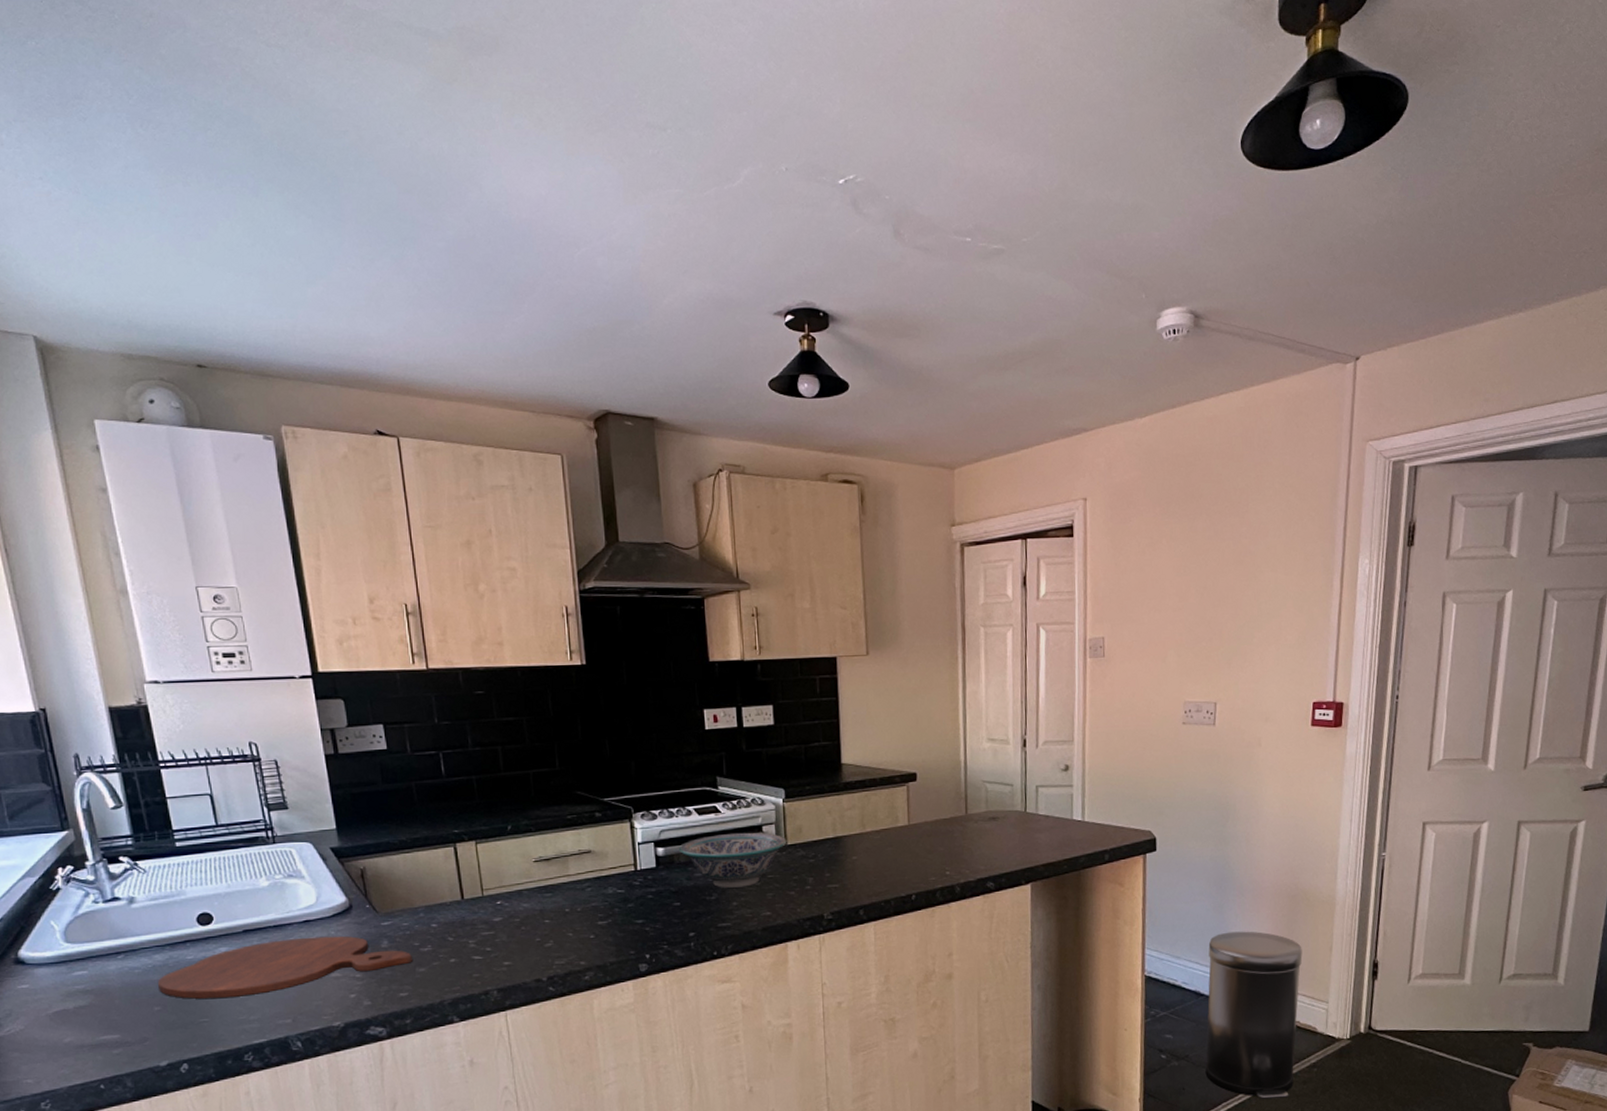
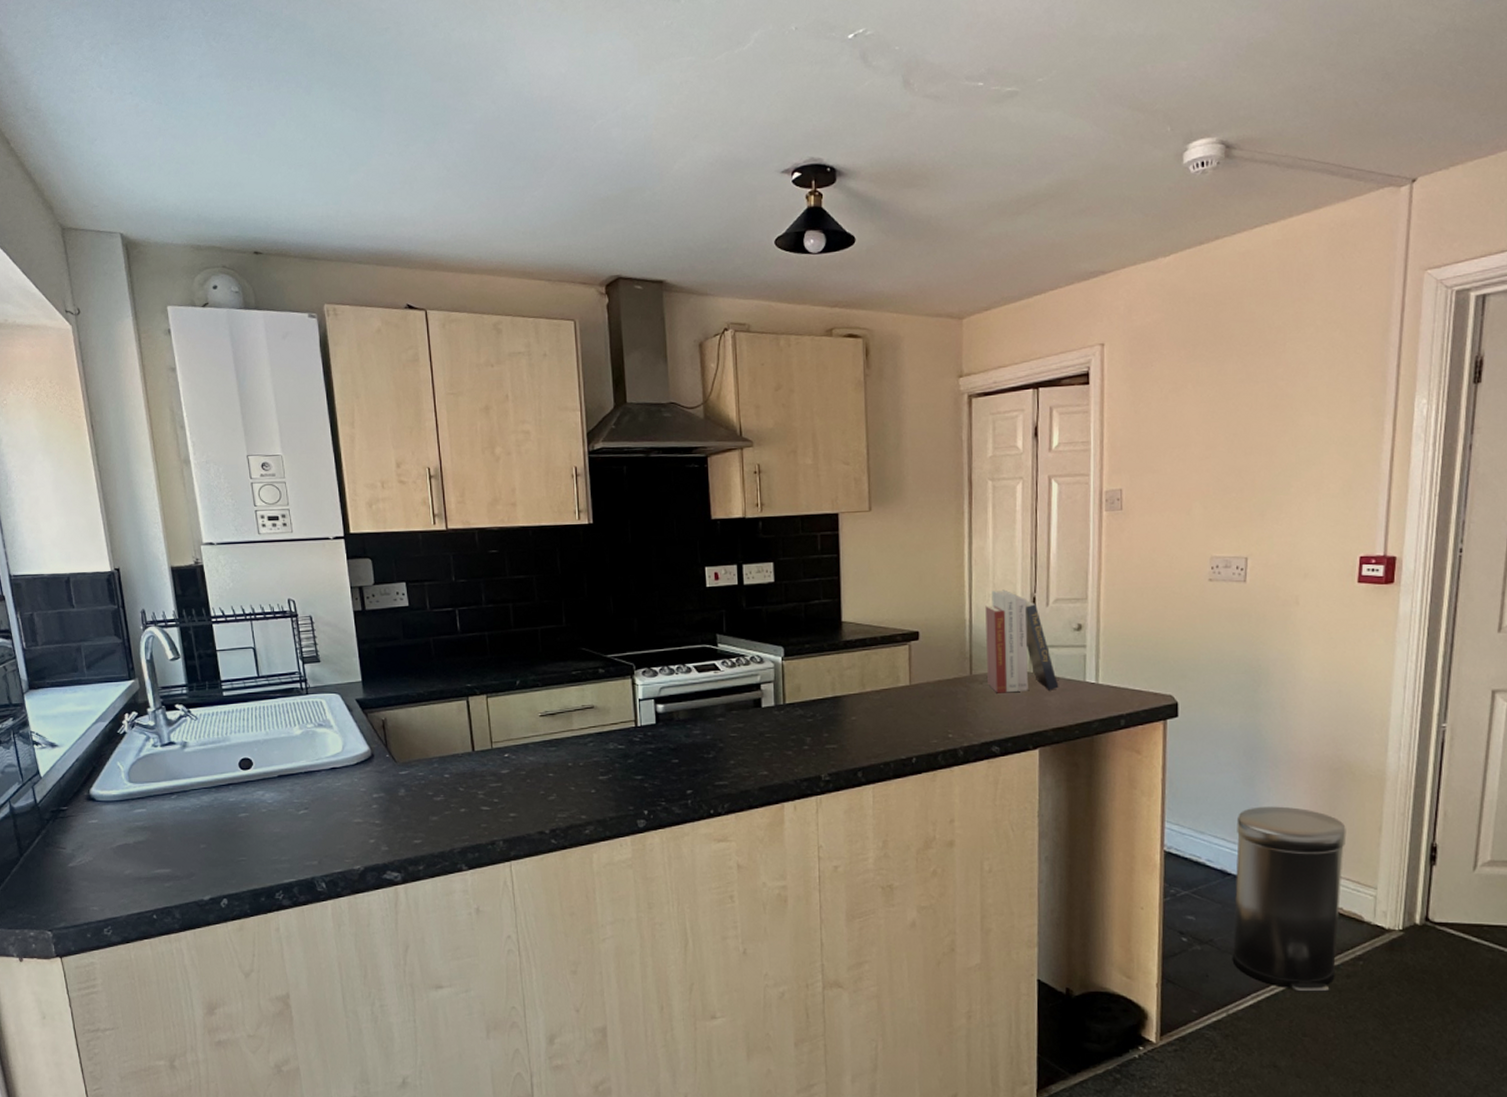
cutting board: present [158,936,412,999] -> none [205,783,426,839]
bowl: present [678,832,787,888] -> none [678,690,785,746]
books: none [979,732,1049,832] -> present [985,589,1059,693]

